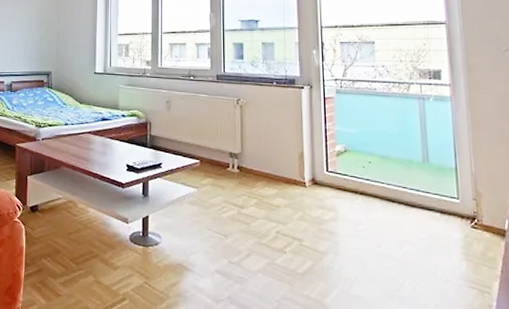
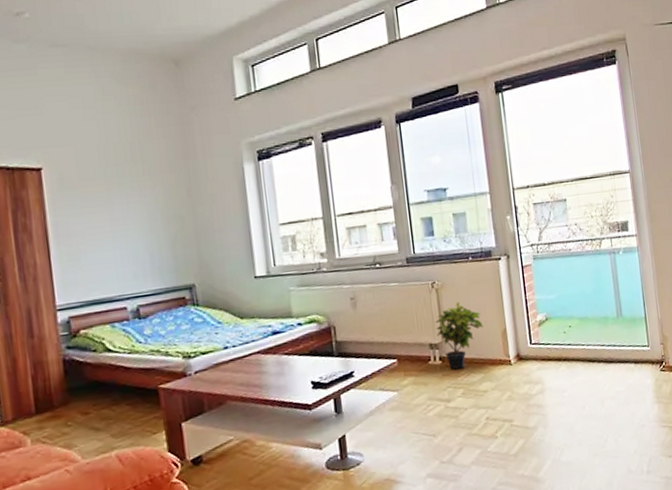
potted plant: none [237,120,281,181] -> present [435,302,483,370]

